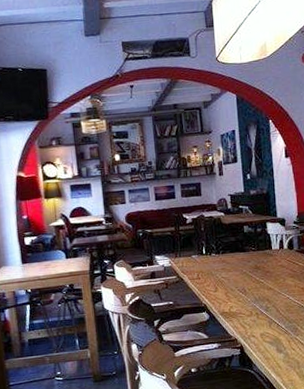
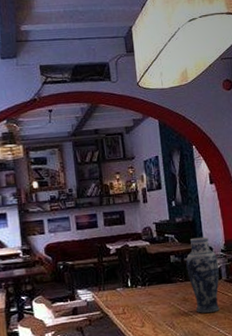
vase: none [259,208,291,281] -> present [186,237,220,314]

